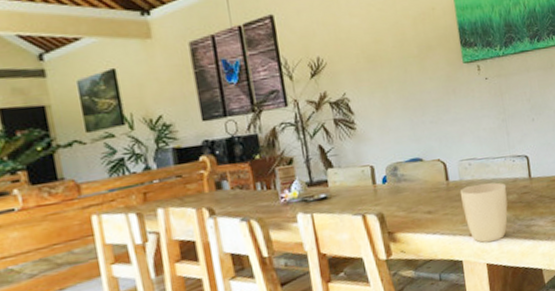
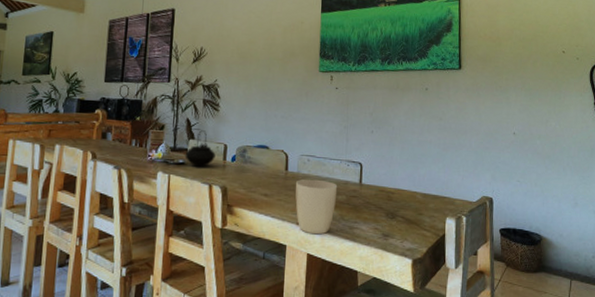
teapot: none [325,155,363,199] -> present [185,130,216,167]

